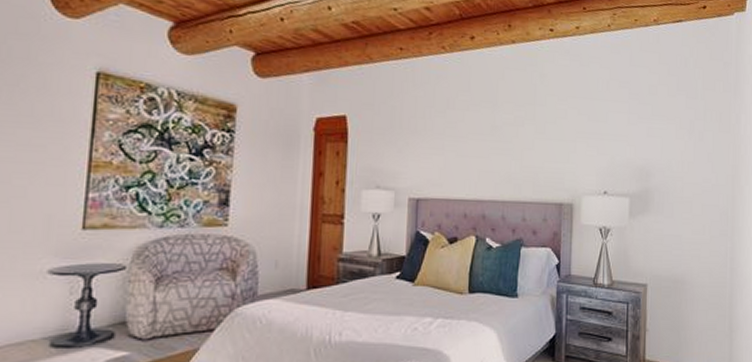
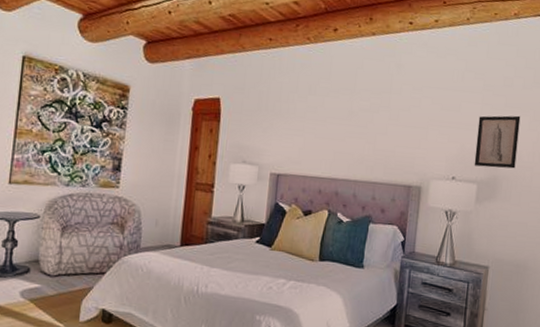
wall art: none [625,124,668,180] -> present [474,115,521,169]

